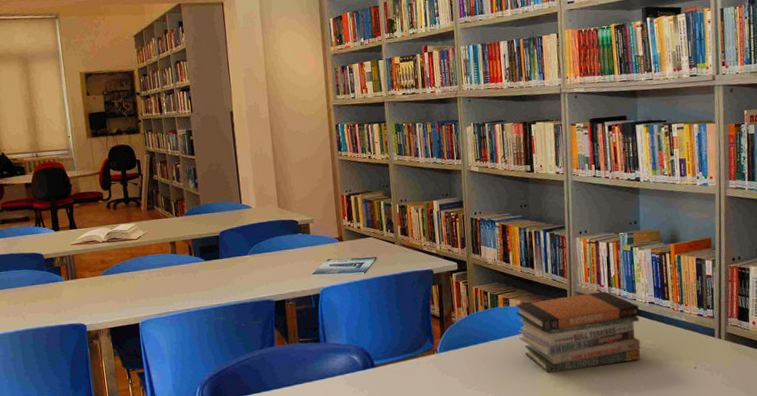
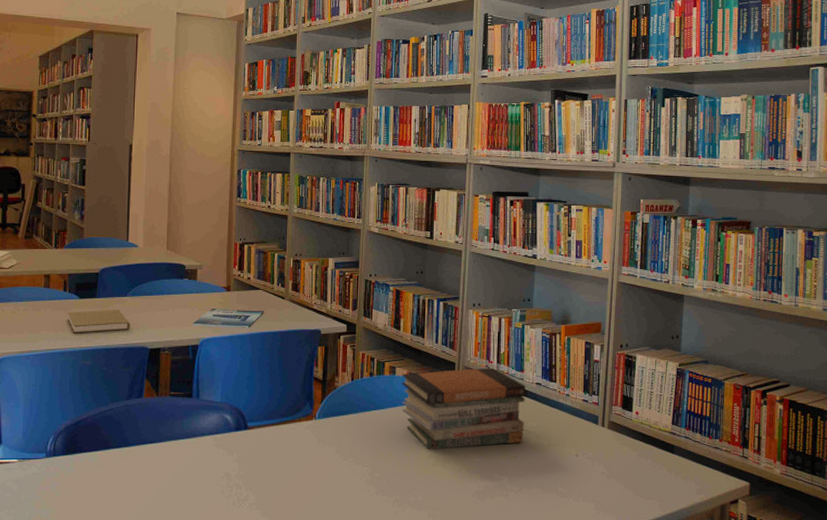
book: none [196,267,255,293] -> present [68,309,131,333]

